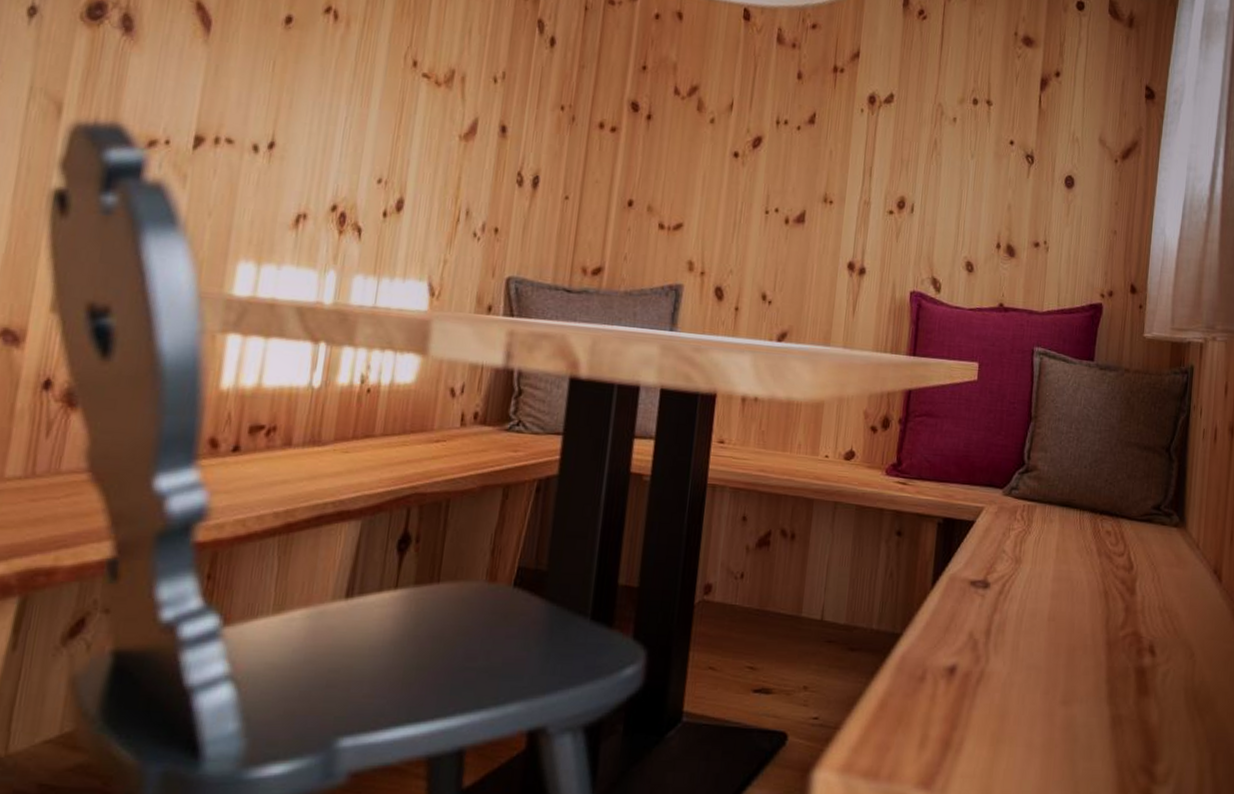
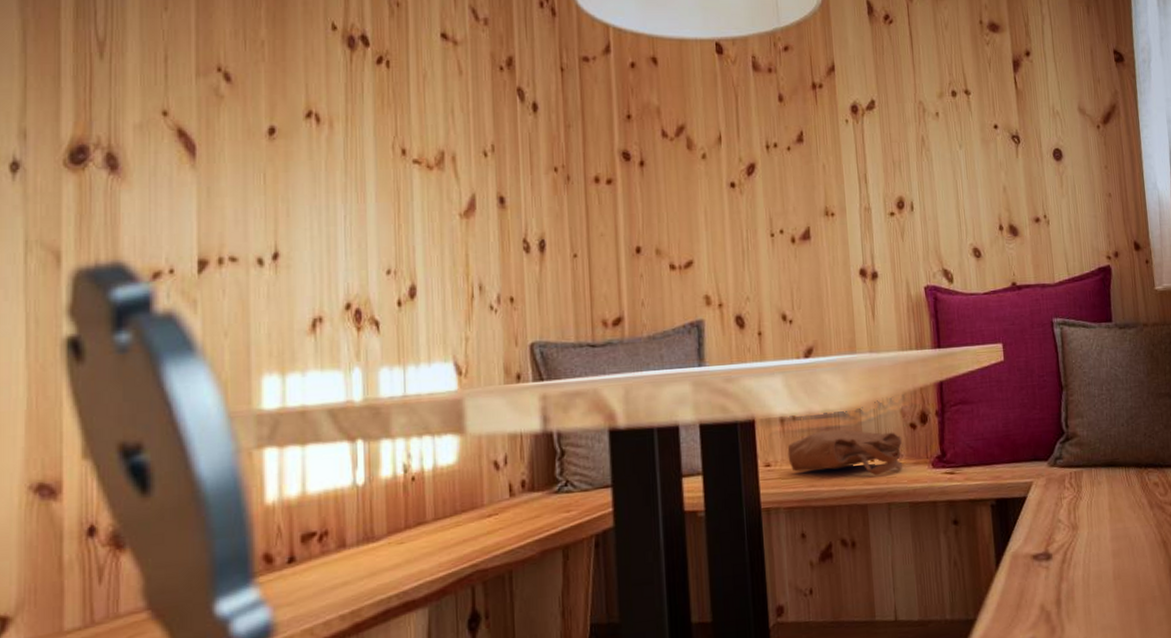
tote bag: none [743,417,860,472] -> present [787,429,903,476]

